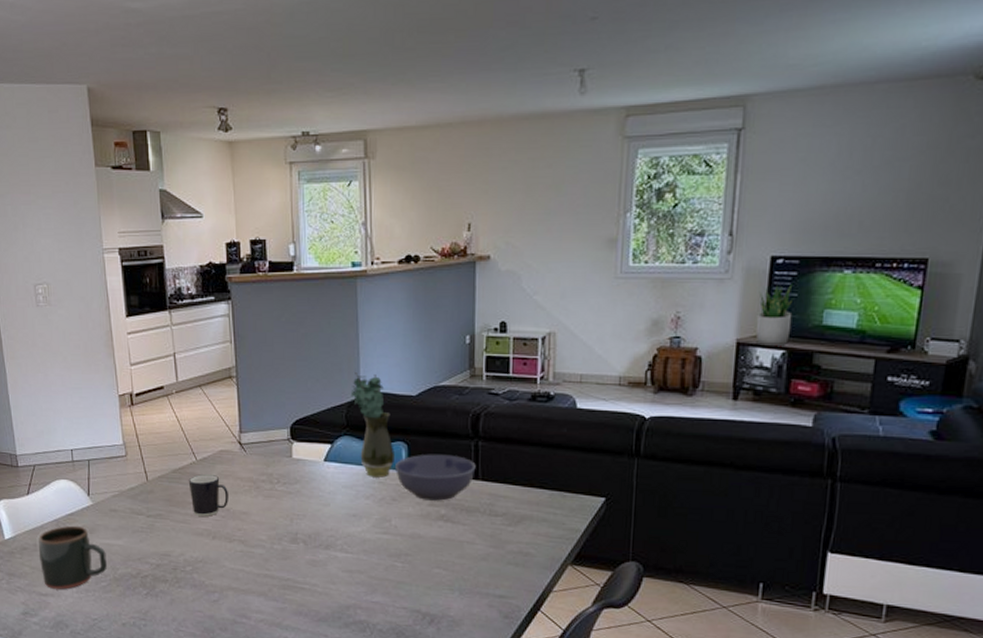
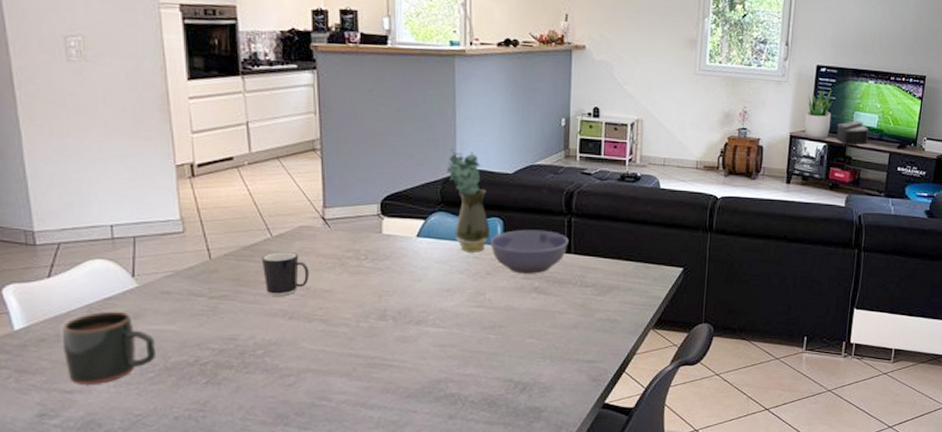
speaker: none [799,321,845,351] -> present [836,120,869,145]

